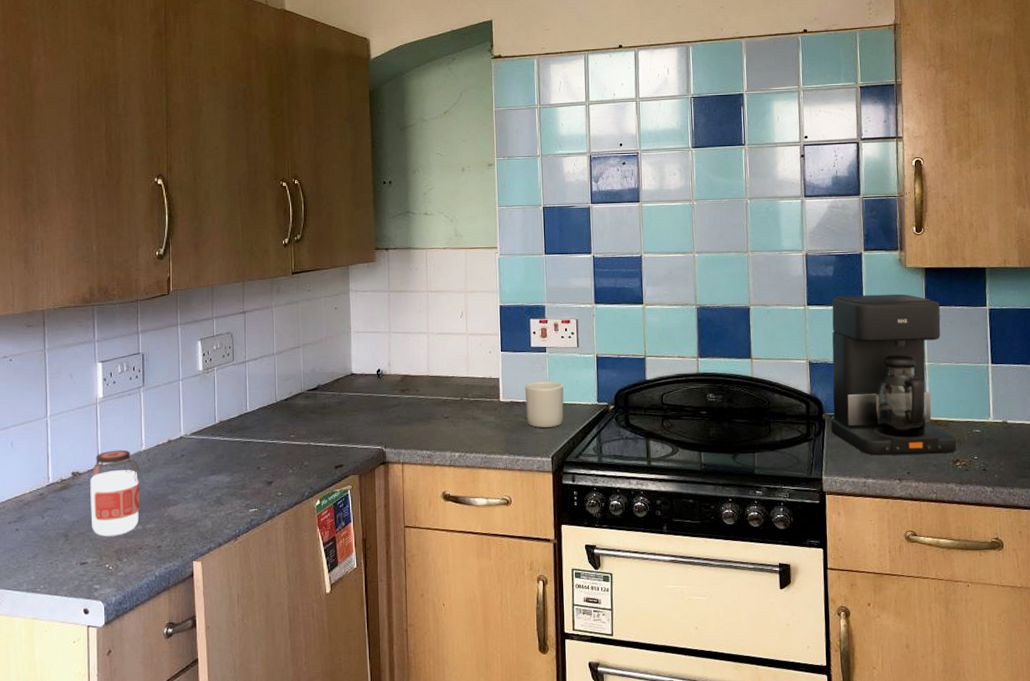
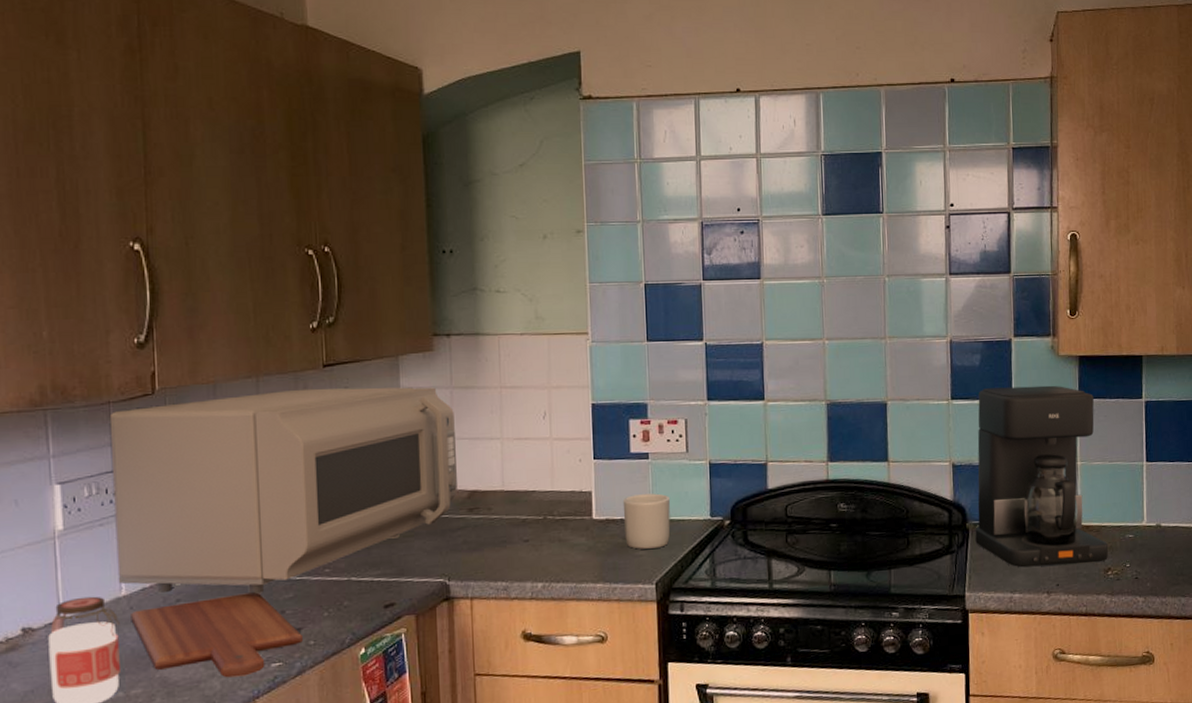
microwave: none [137,290,393,453] -> present [109,387,457,594]
cutting board: none [148,451,273,519] -> present [131,592,303,678]

